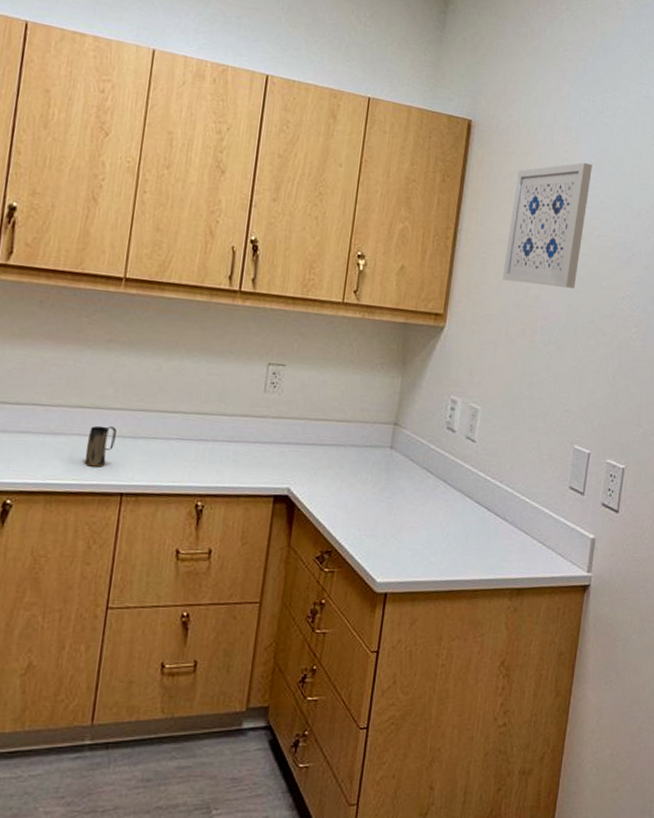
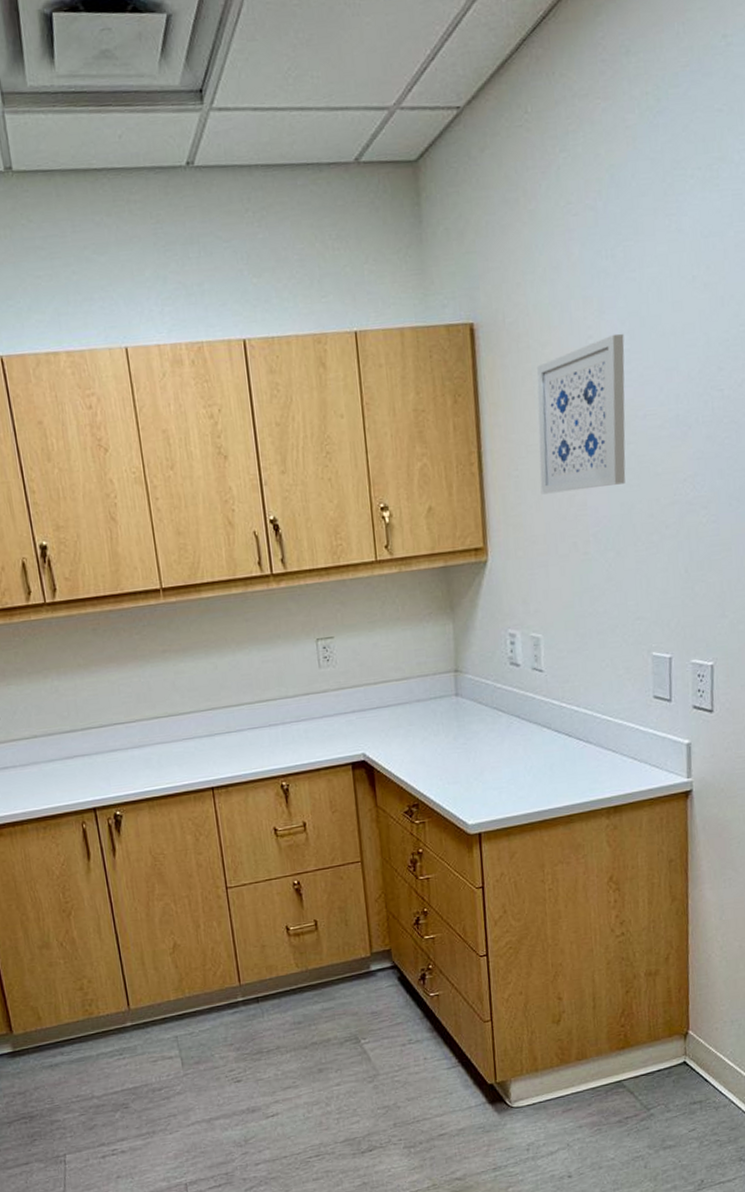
mug: present [85,425,117,467] -> none [169,729,194,770]

